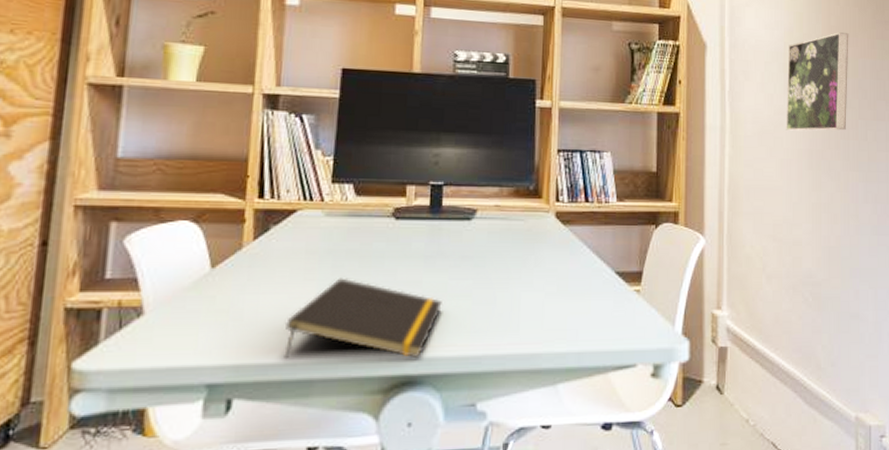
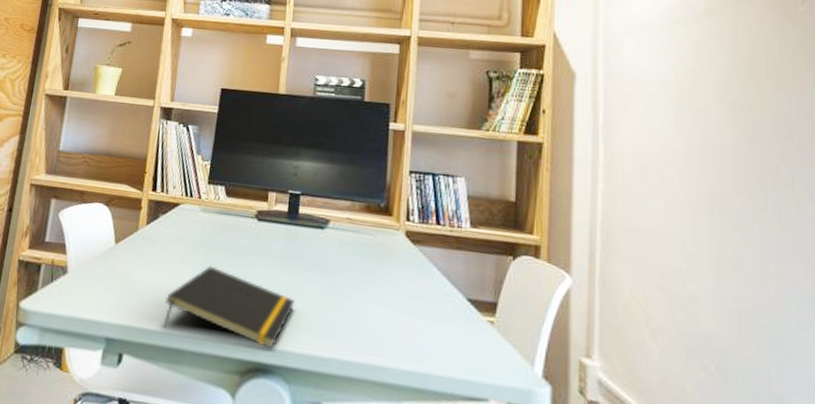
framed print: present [786,32,849,131] -> none [677,63,766,176]

